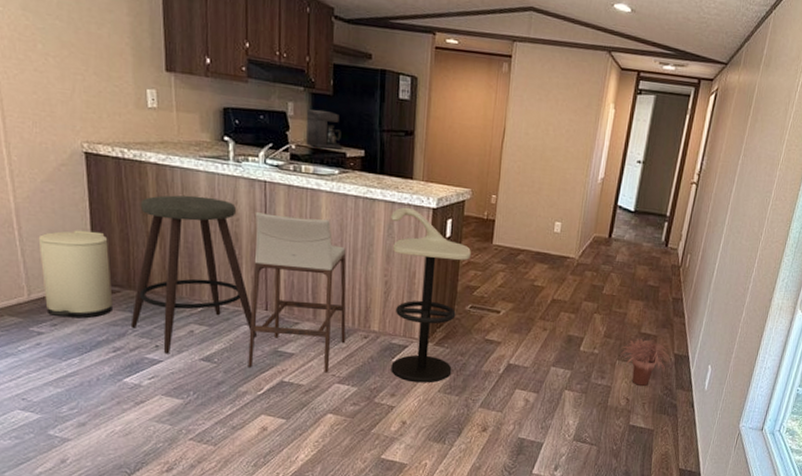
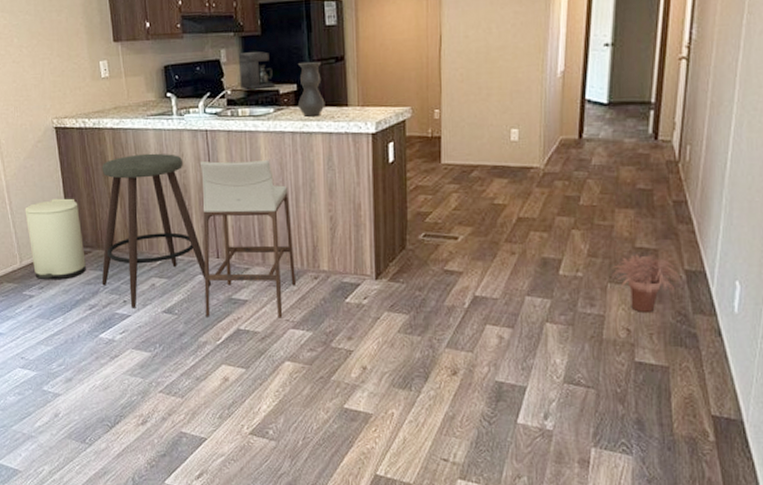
vase: none [363,129,391,185] -> present [297,61,325,118]
bar stool: present [391,207,471,383] -> none [329,136,418,324]

